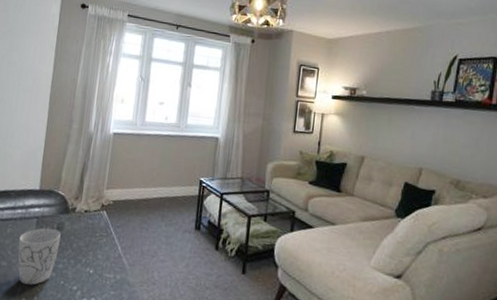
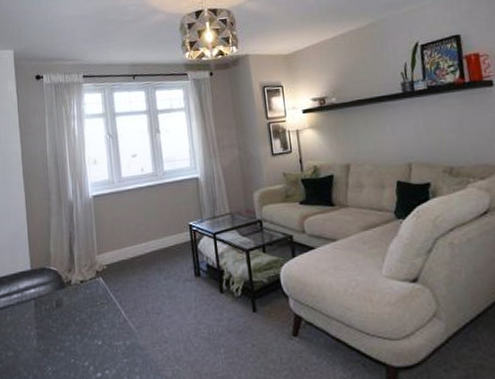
mug: present [17,228,61,285] -> none [20,307,62,371]

